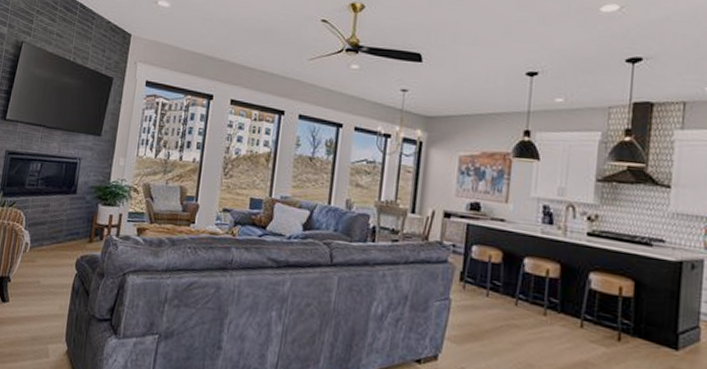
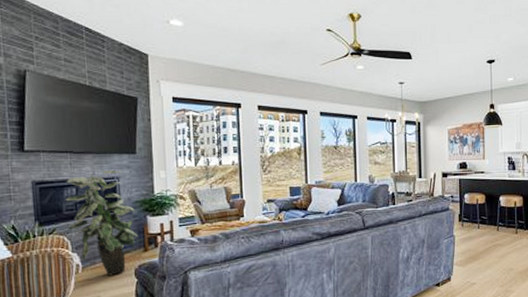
indoor plant: none [25,149,89,262] -> present [65,169,138,276]

